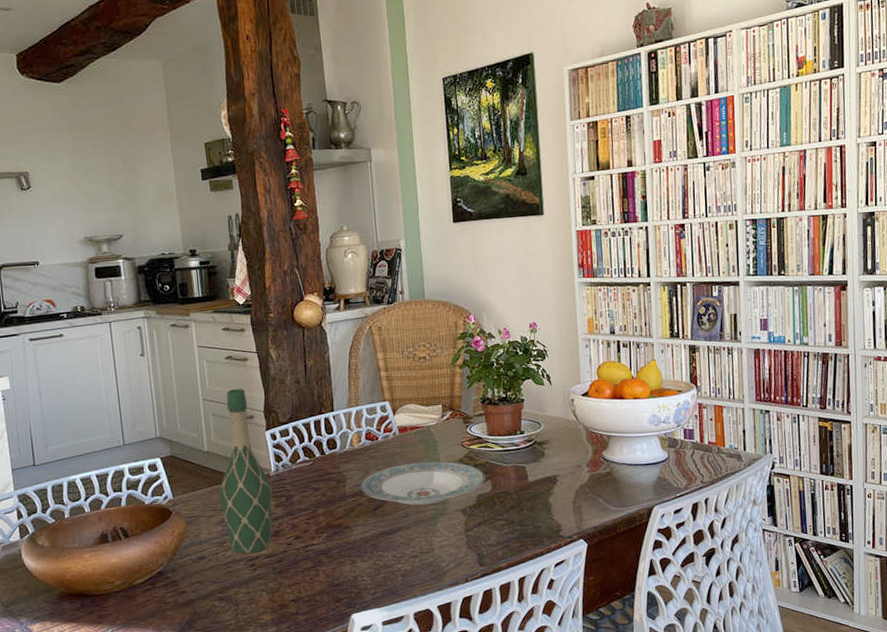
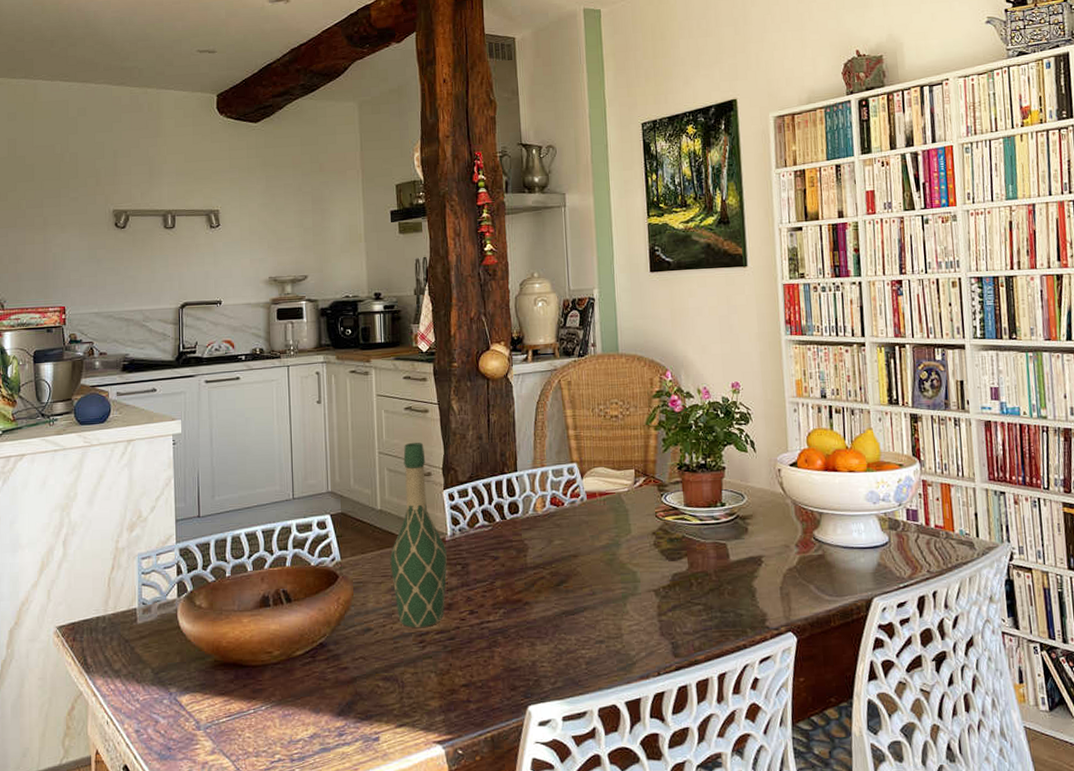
plate: present [360,461,485,506] -> none [542,532,681,583]

